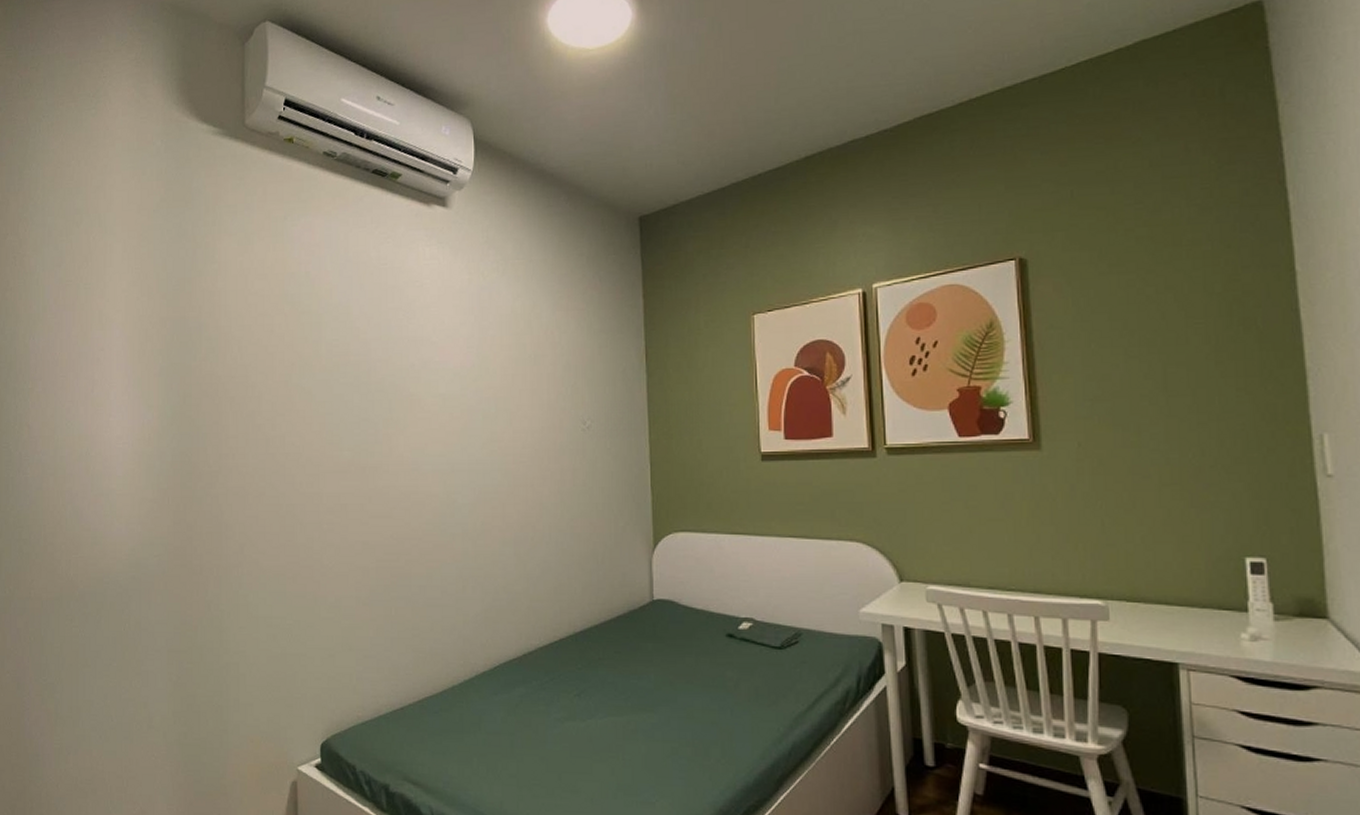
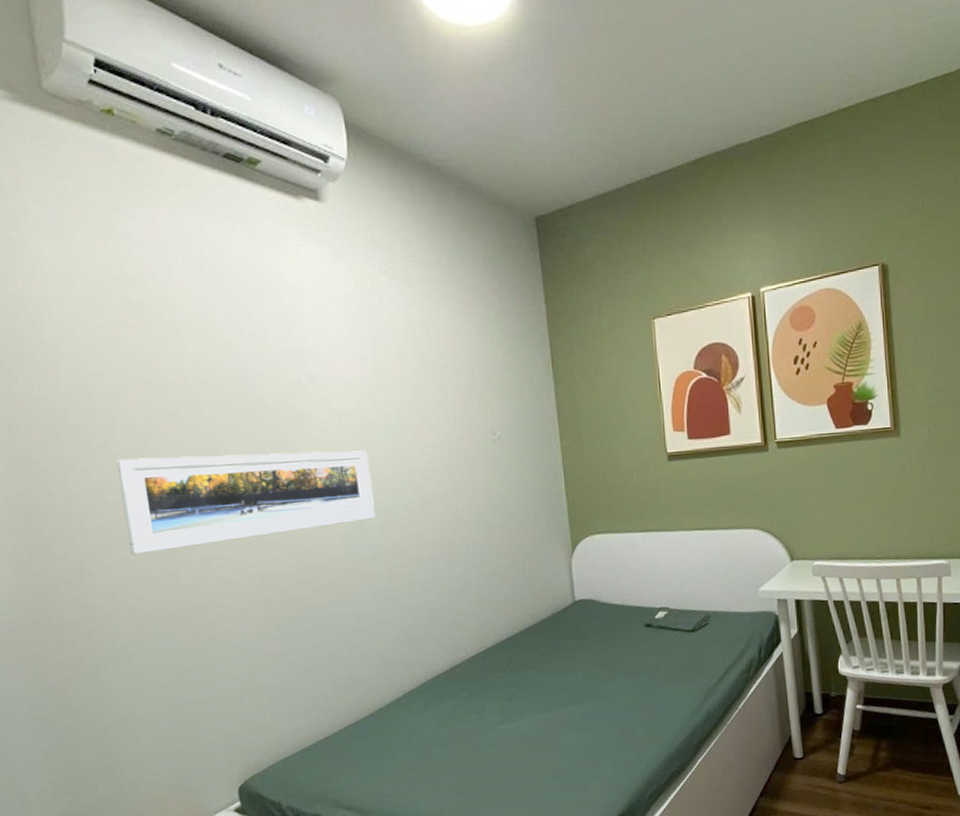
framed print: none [259,428,467,514] -> present [116,450,375,556]

